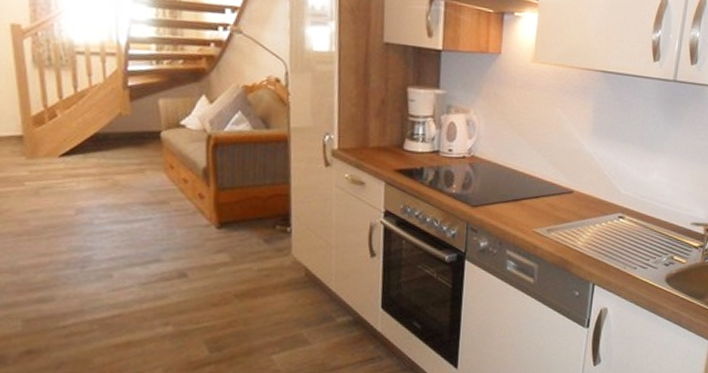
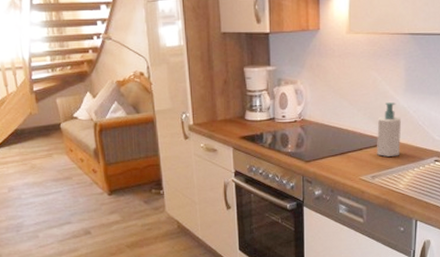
soap bottle: none [555,146,585,209] -> present [377,102,401,157]

